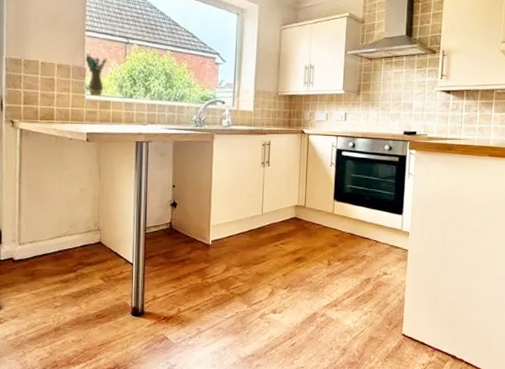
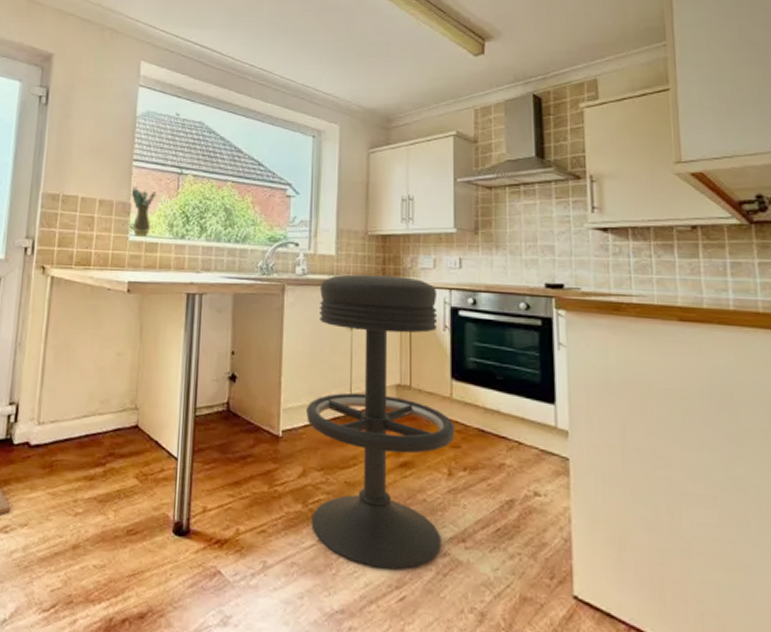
bar stool: none [229,125,334,327] -> present [305,274,455,569]

